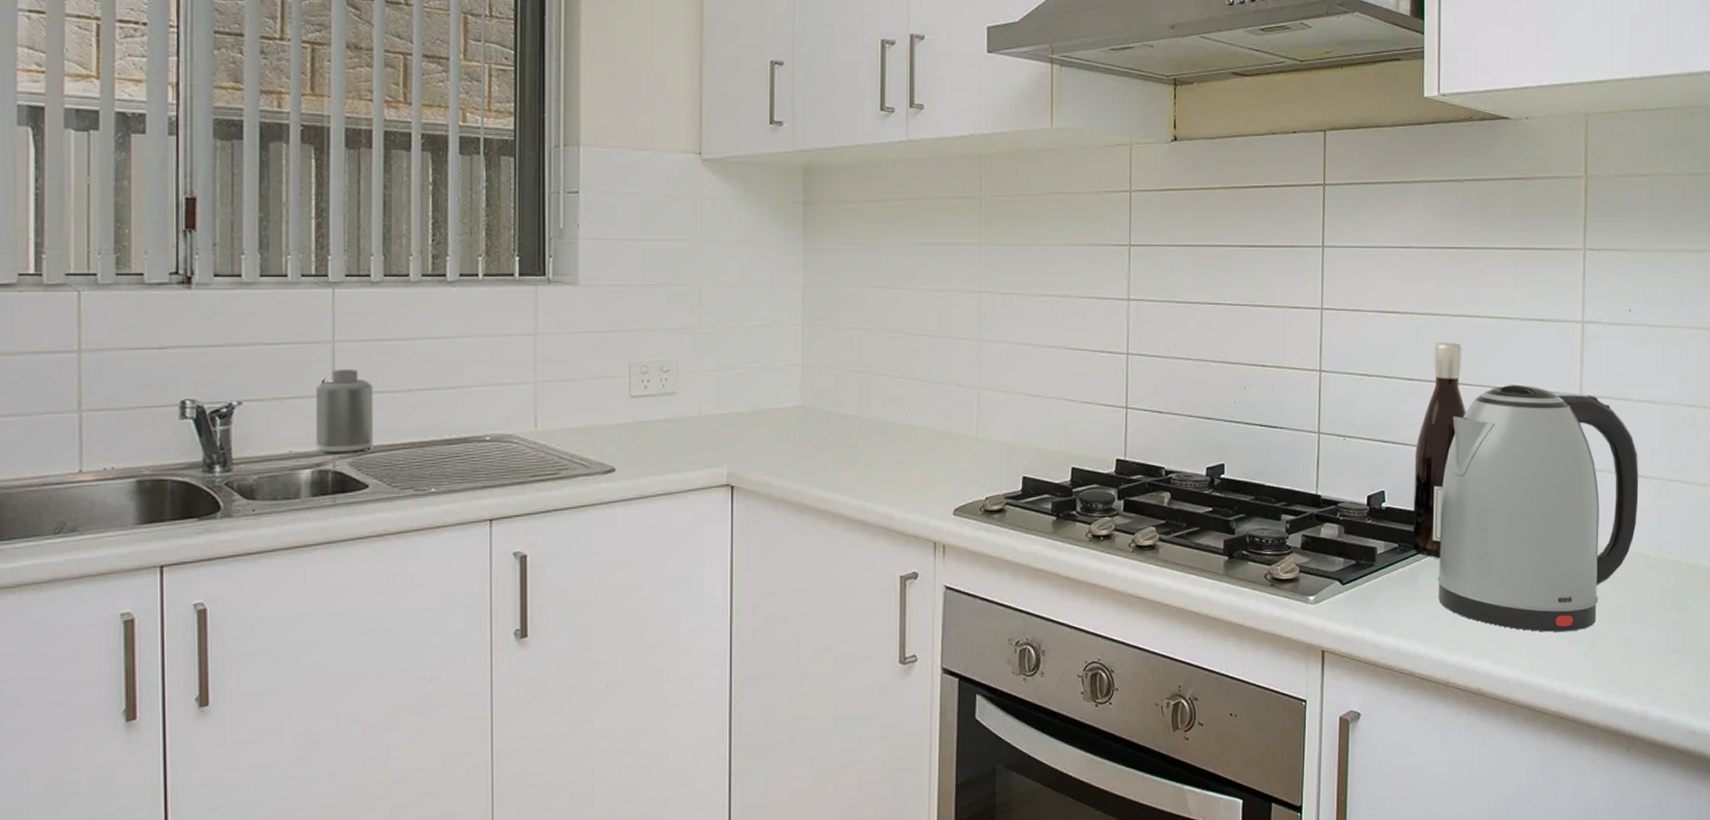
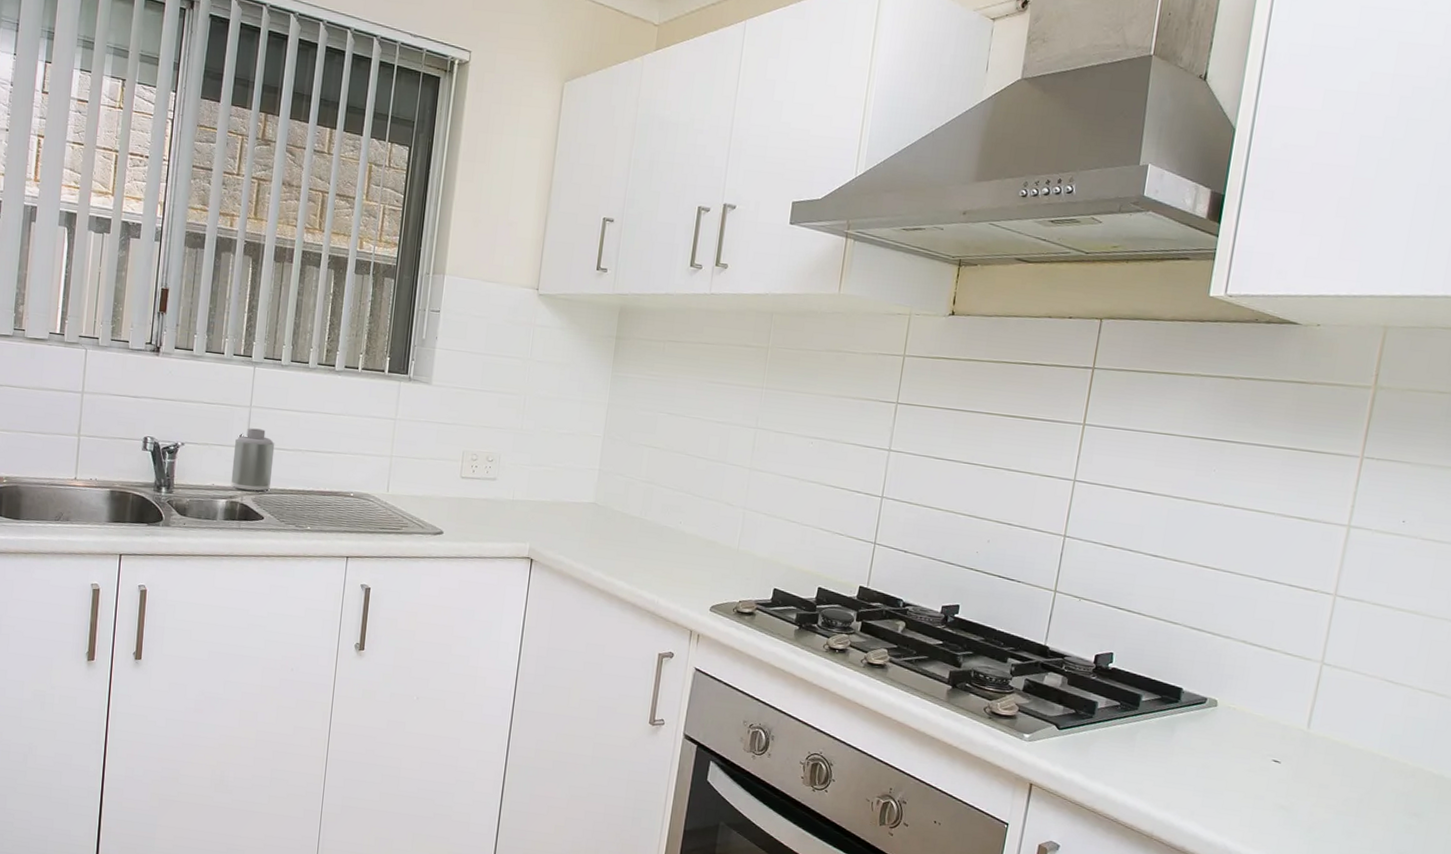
bottle: present [1412,342,1466,559] -> none [1134,525,1214,723]
kettle: present [1437,385,1639,632] -> none [1153,575,1391,814]

